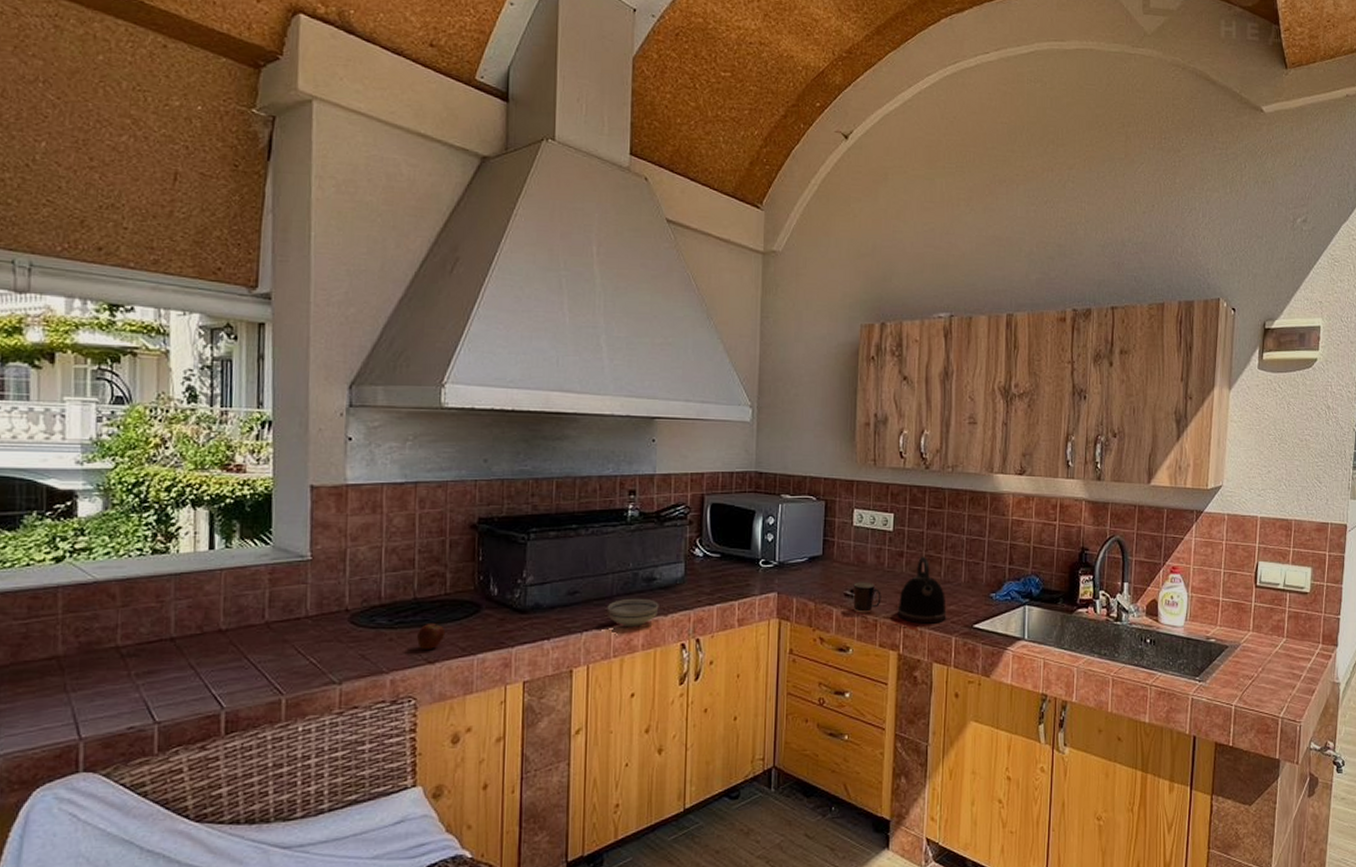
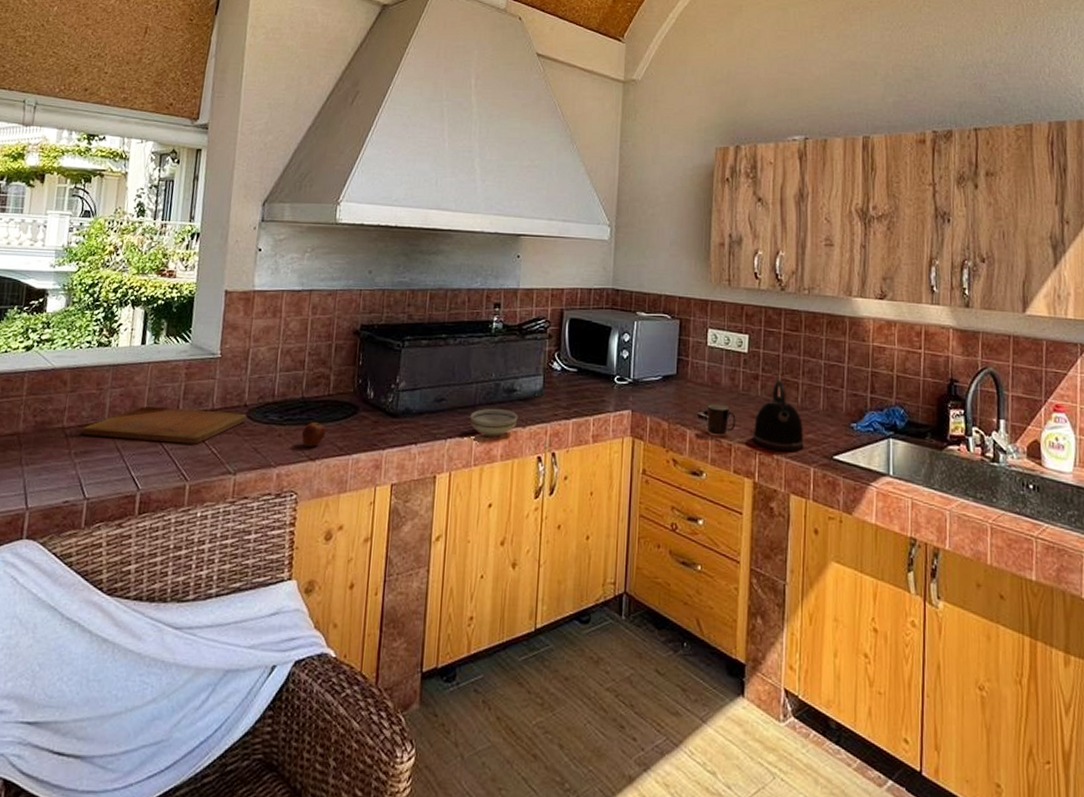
cutting board: none [143,616,349,656] -> present [82,405,247,444]

